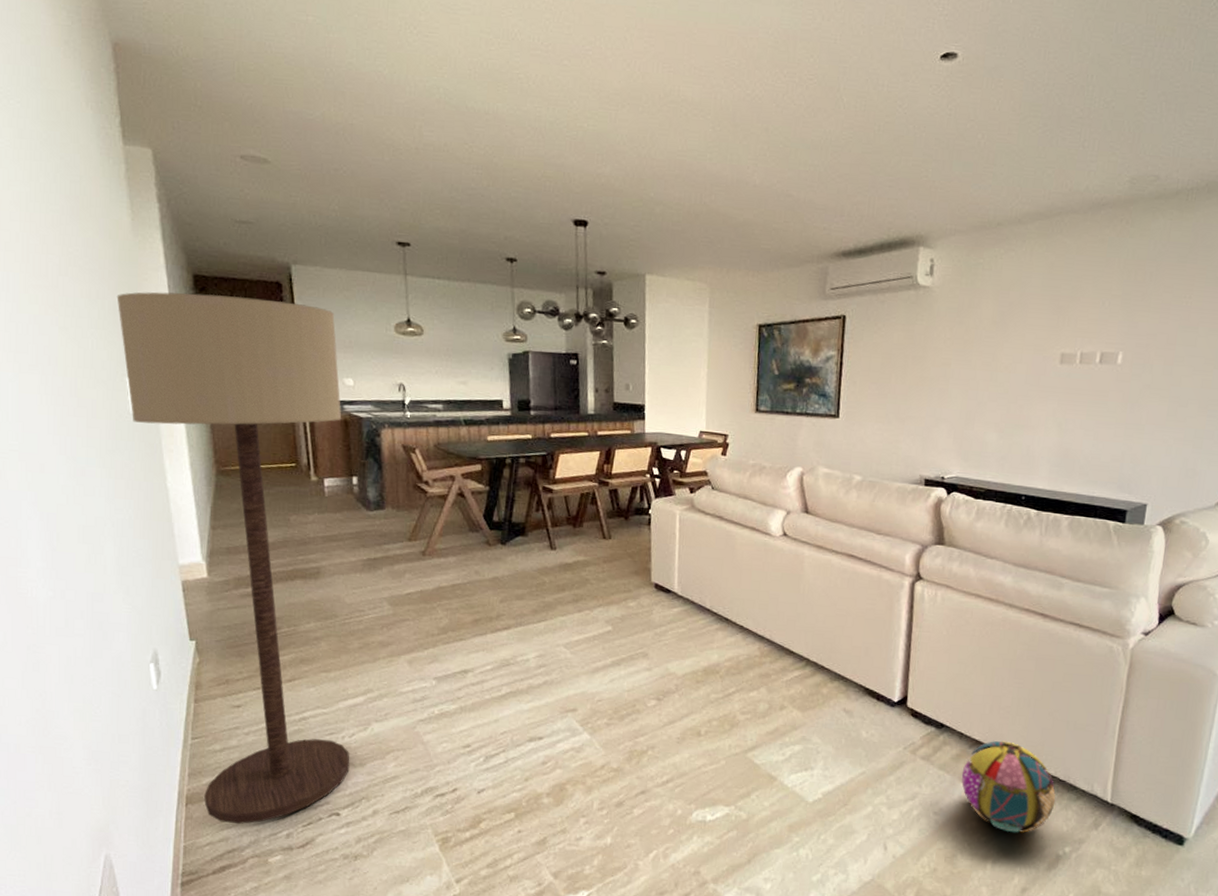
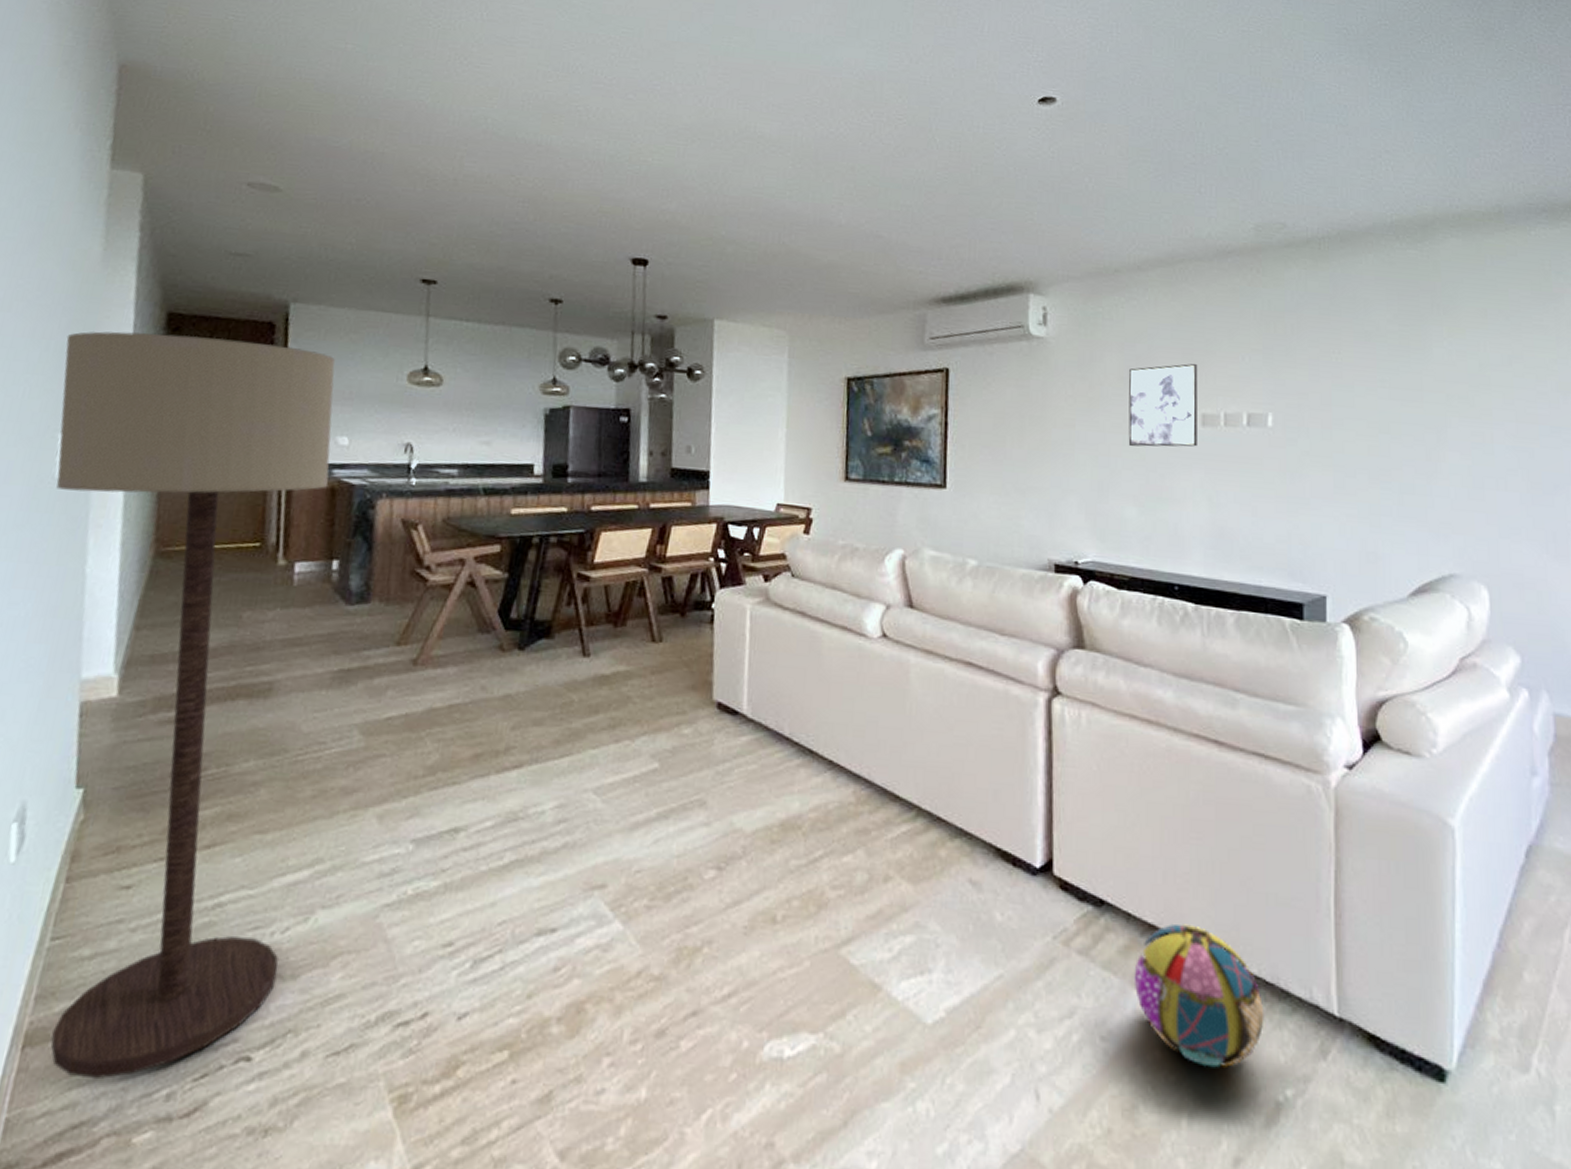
wall art: none [995,309,1063,382] -> present [1128,363,1198,447]

